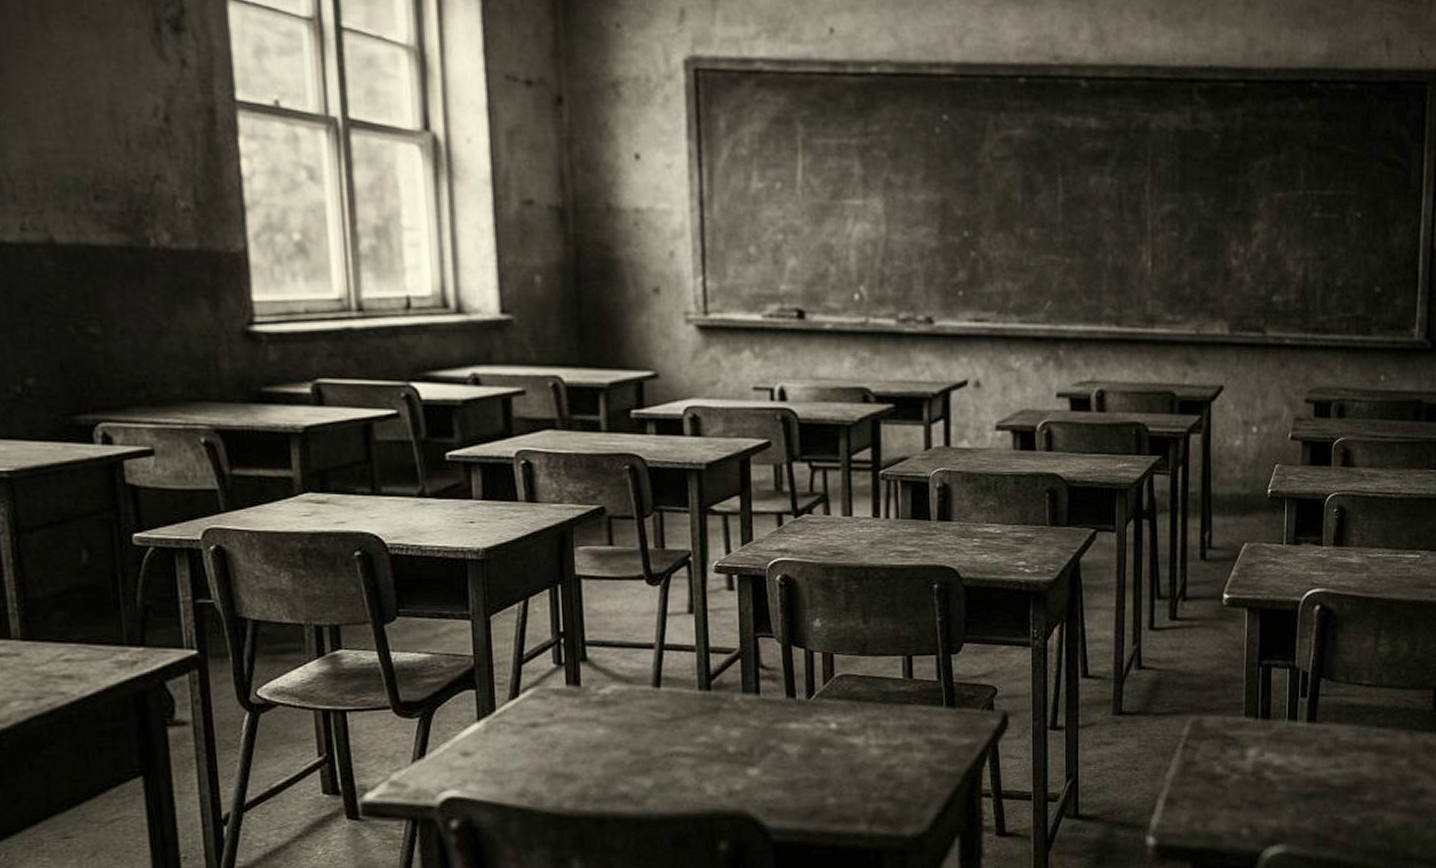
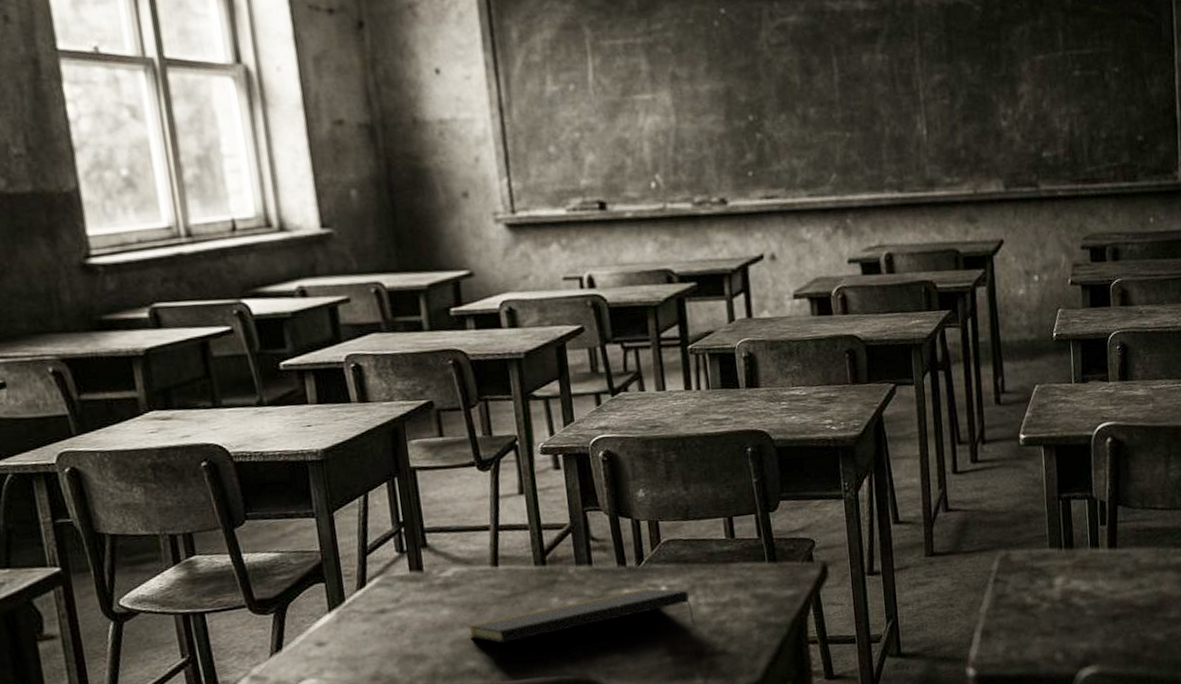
notepad: none [623,724,864,769] -> present [467,588,695,643]

